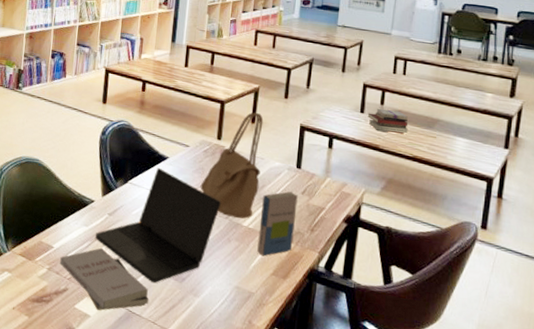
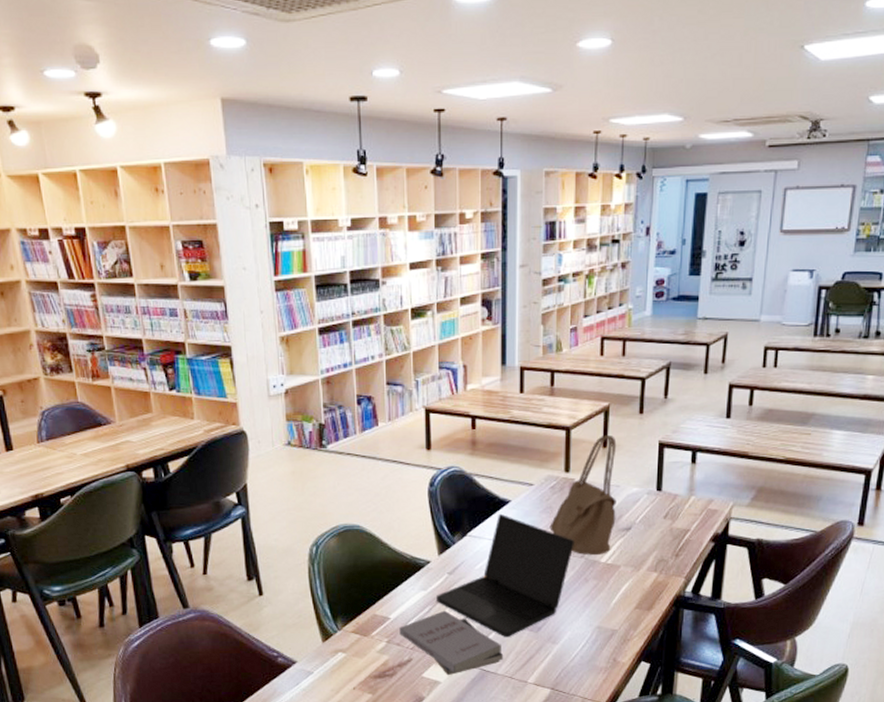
book: present [257,191,298,256] -> none [618,517,660,591]
books: present [367,109,408,135] -> none [734,409,780,437]

